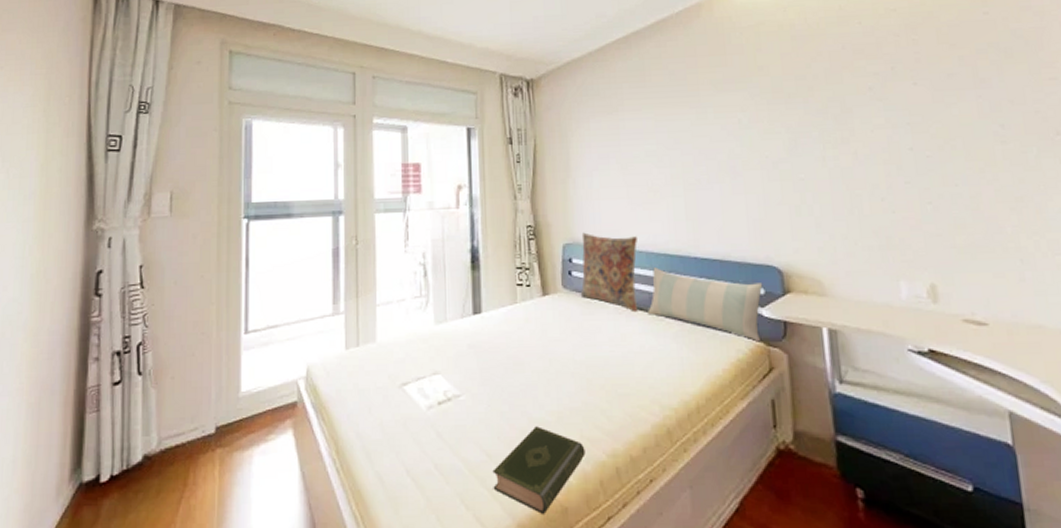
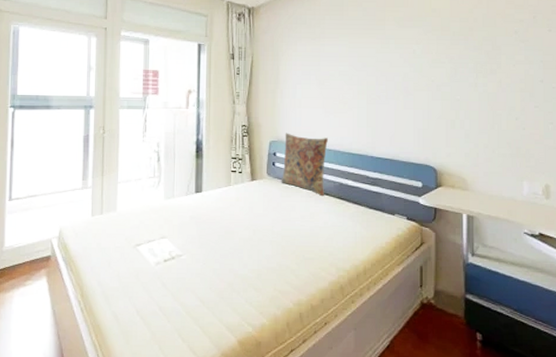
book: present [492,426,586,515] -> none [204,281,277,347]
pillow: present [648,267,763,342] -> none [332,163,421,223]

